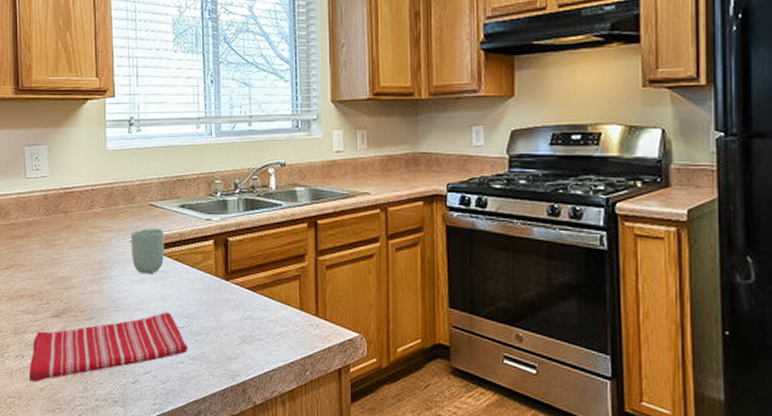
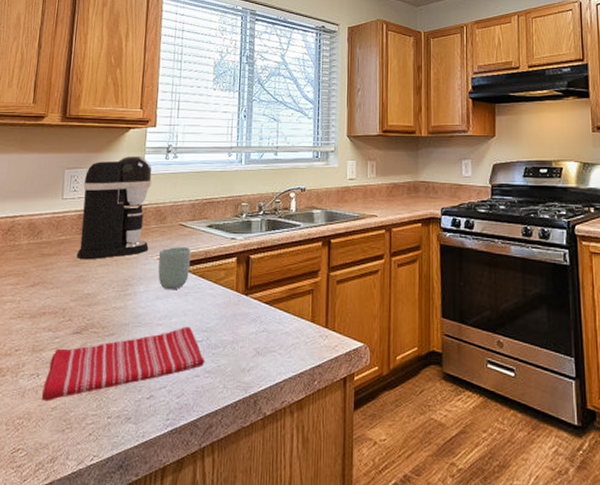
coffee maker: none [45,130,120,241] -> present [76,155,152,259]

